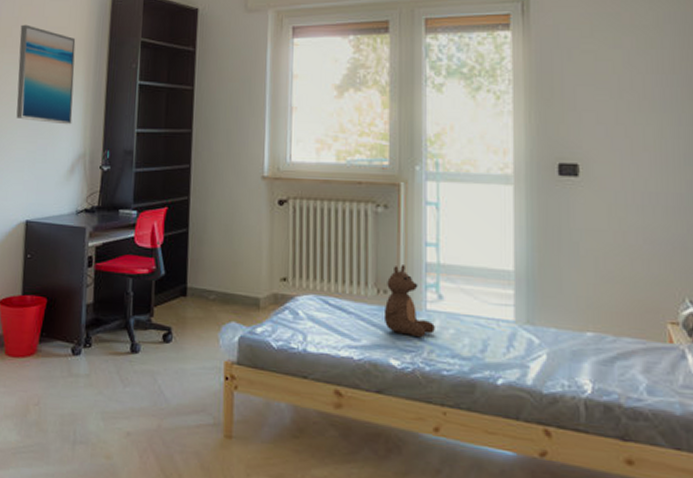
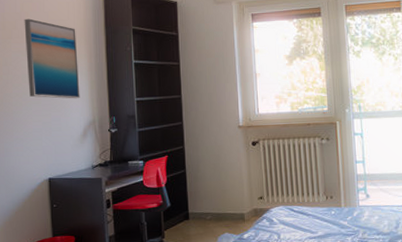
teddy bear: present [383,265,435,338] -> none [331,178,366,225]

